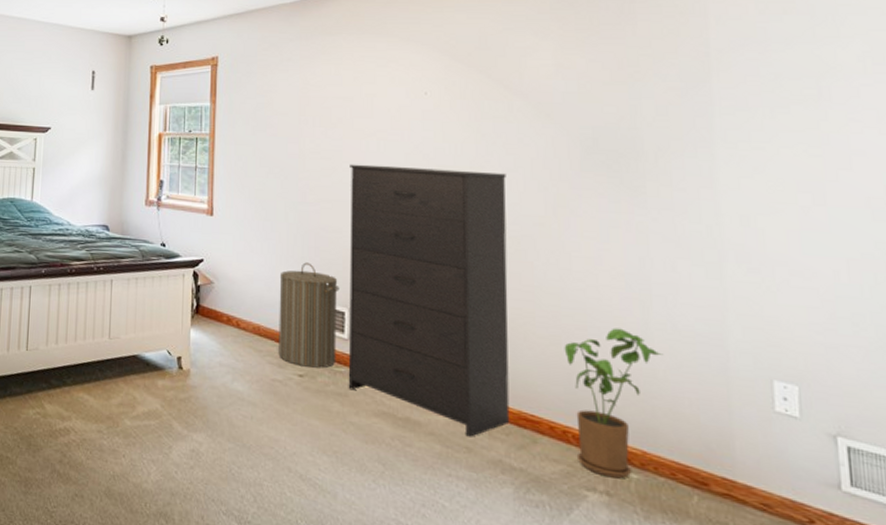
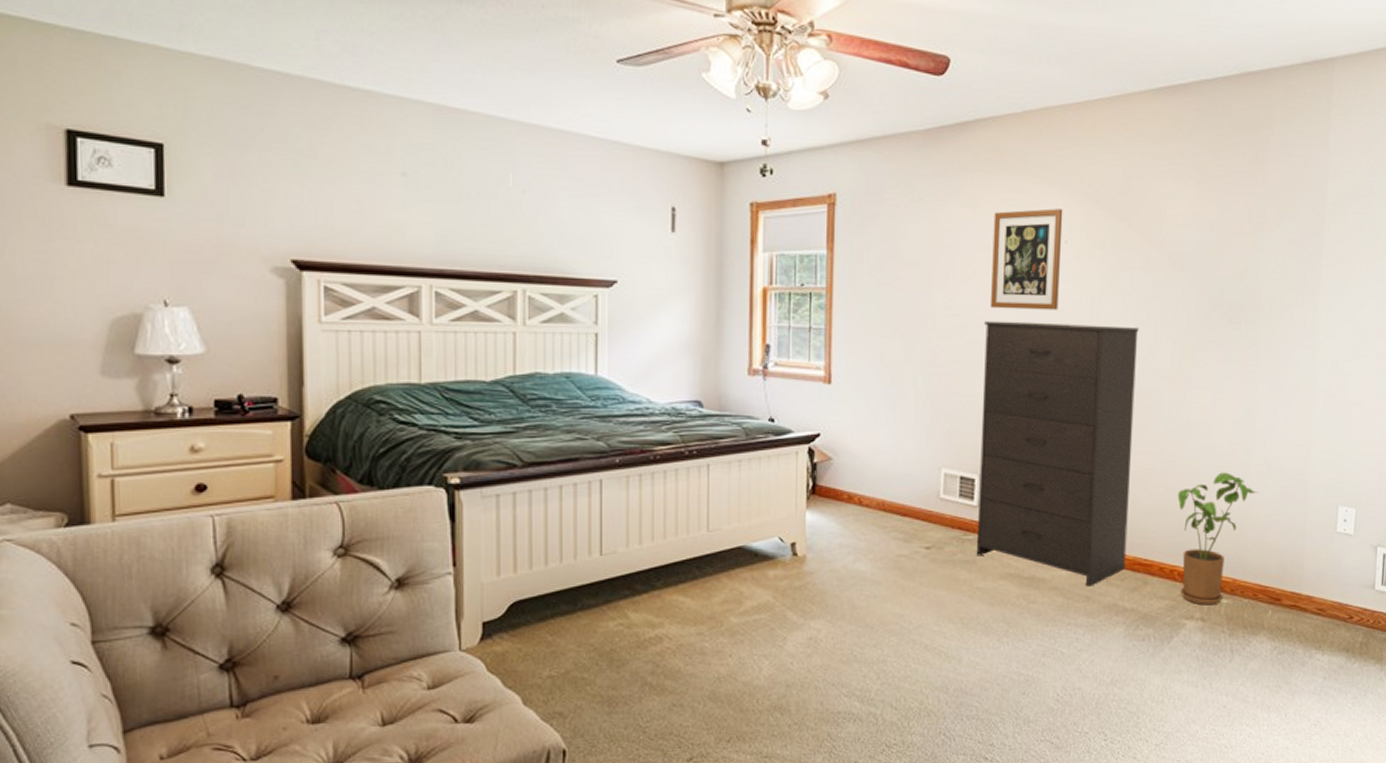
laundry hamper: present [278,262,339,368] -> none [904,429,970,538]
wall art: none [355,64,422,156] -> present [991,208,1063,311]

